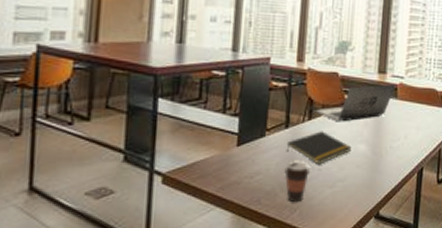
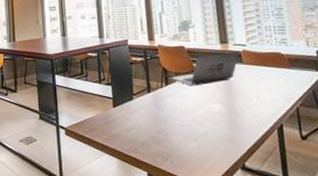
coffee cup: present [284,162,311,203] -> none [152,120,175,153]
notepad: present [286,131,352,165] -> none [151,94,208,122]

